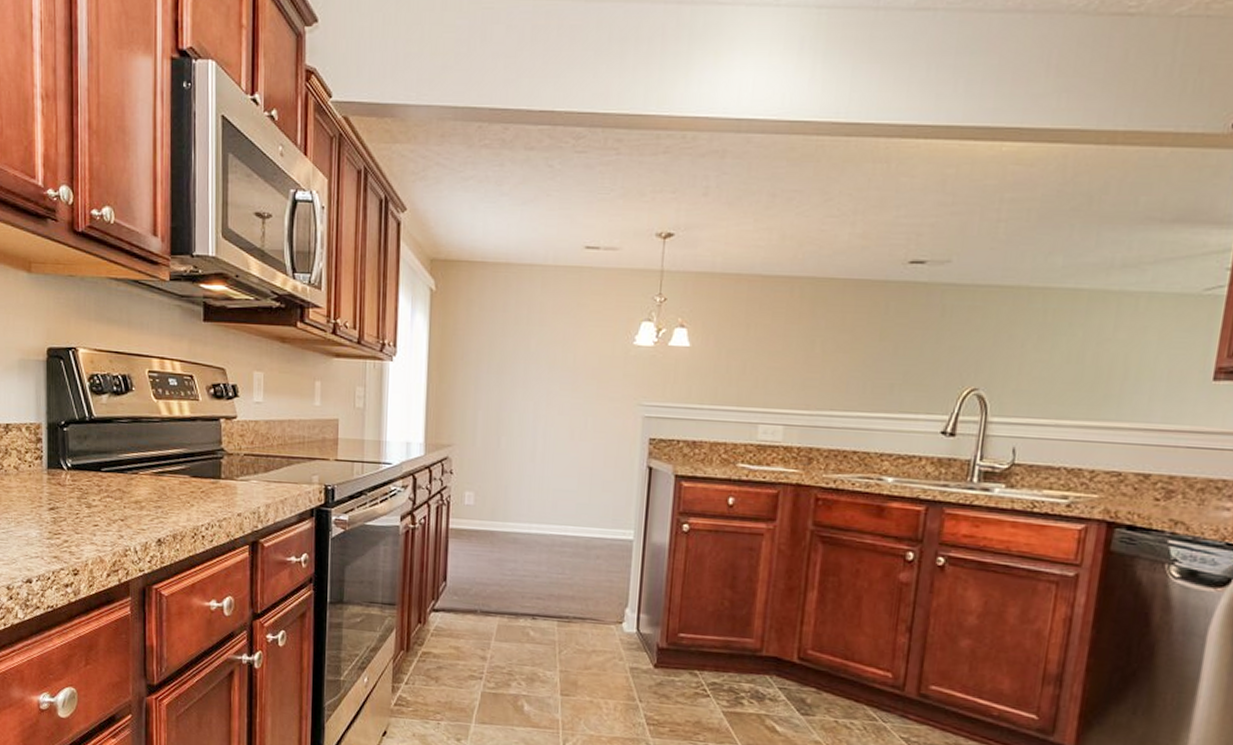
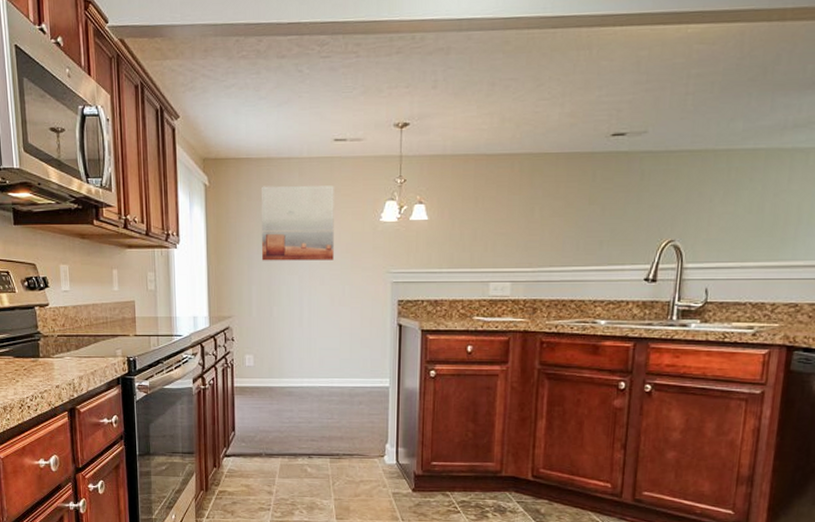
wall art: none [491,295,582,387] -> present [260,185,334,261]

